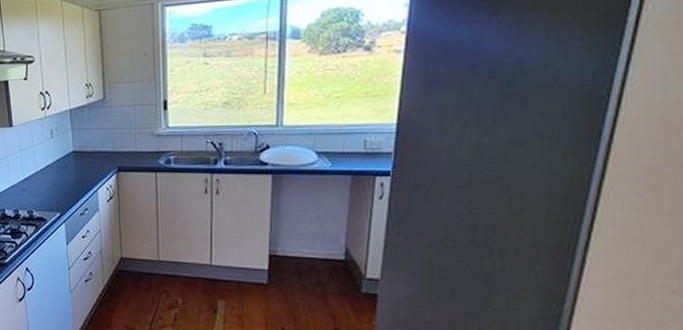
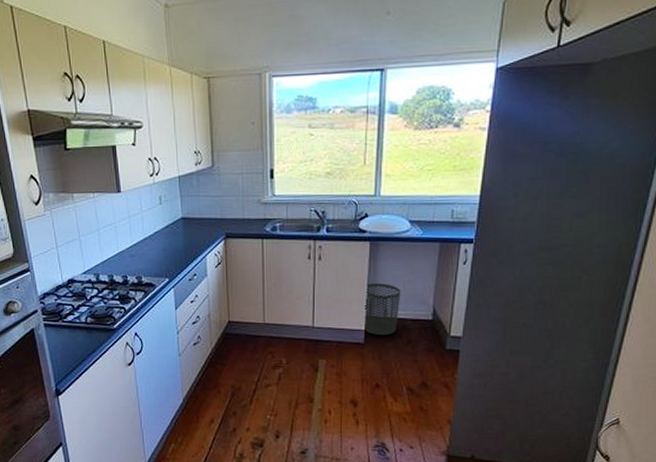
waste bin: none [268,220,308,277] -> present [365,283,401,336]

